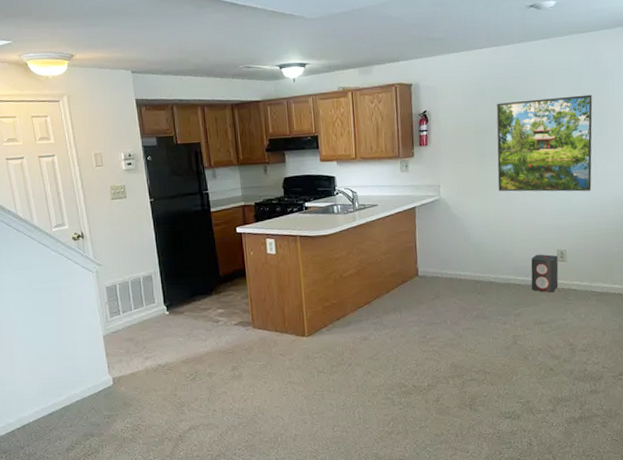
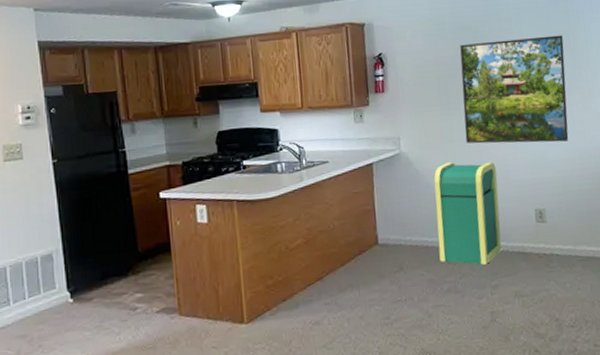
trash can: none [468,208,526,296] -> present [434,162,502,265]
speaker: present [531,254,559,293] -> none [506,214,539,259]

